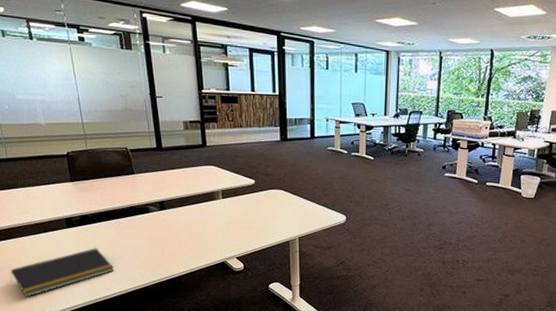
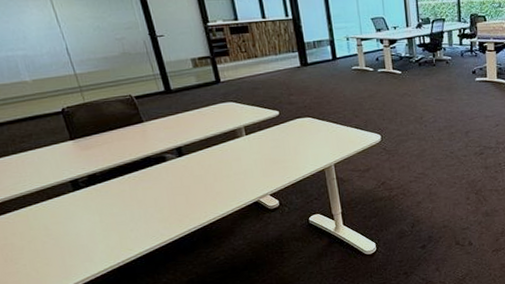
notepad: present [10,248,115,297] -> none [12,208,136,273]

